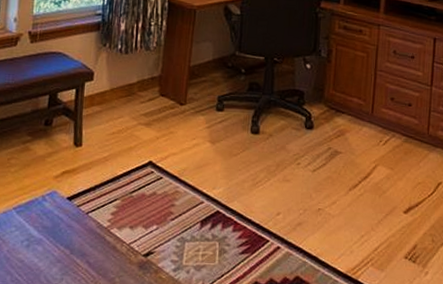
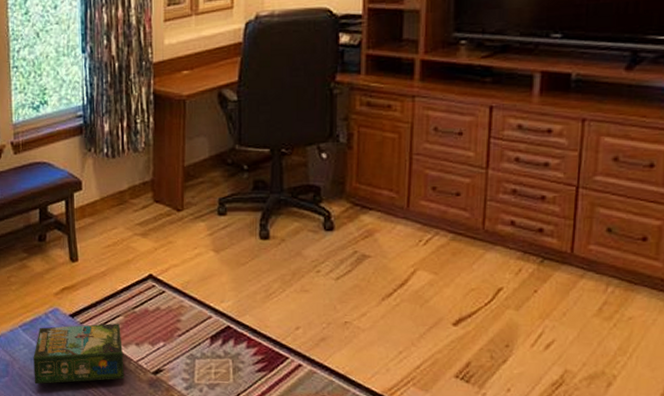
board game: none [22,207,117,268] -> present [33,323,125,385]

